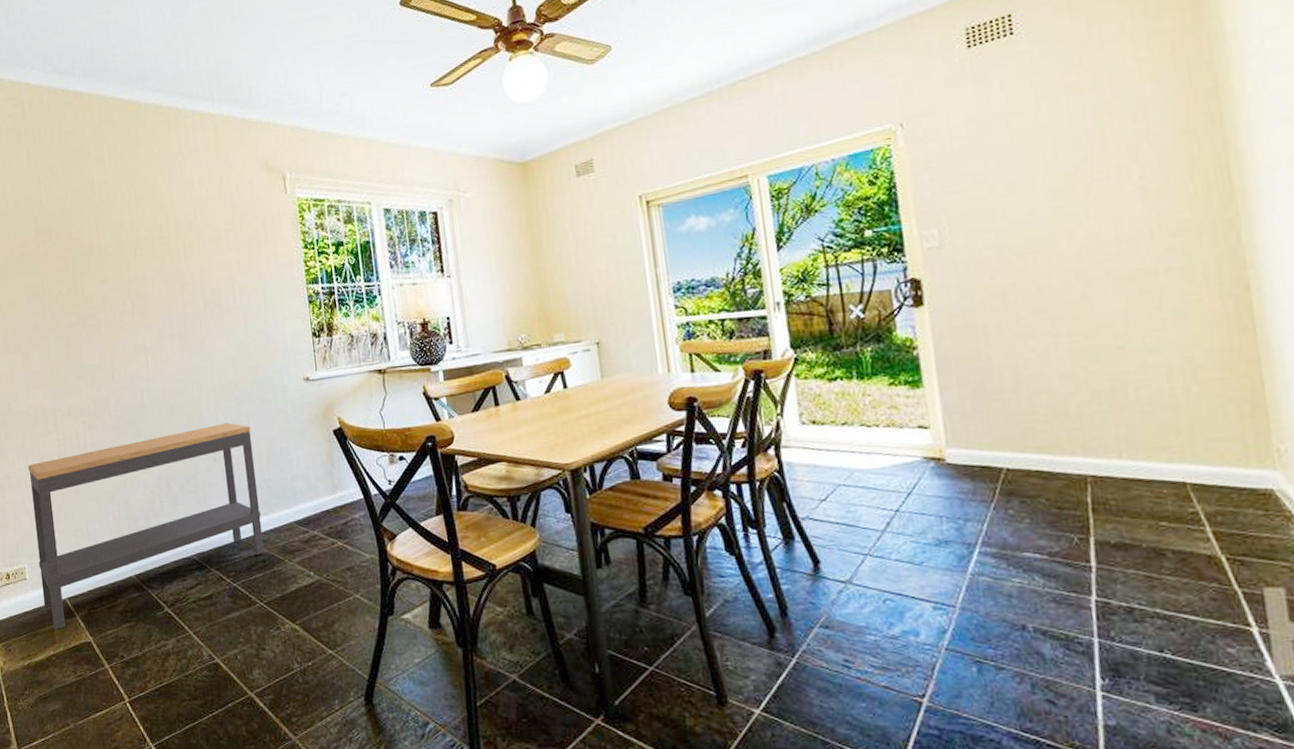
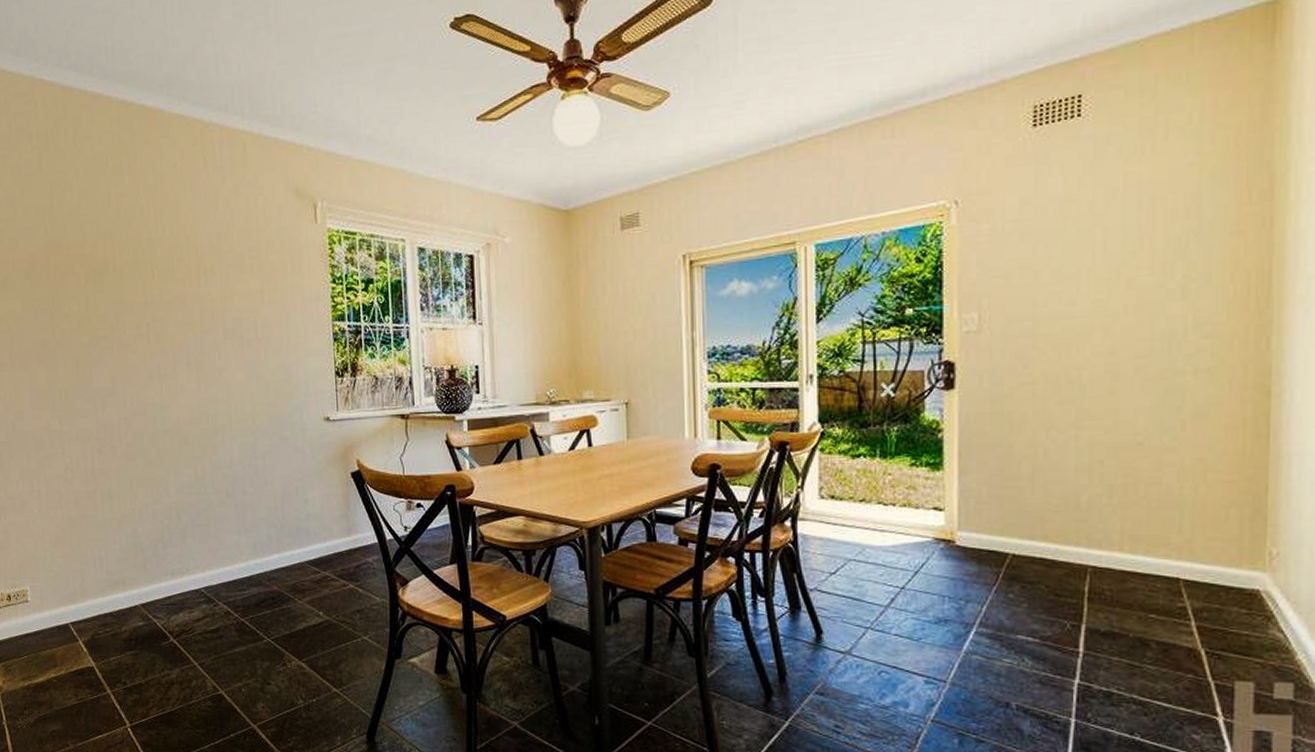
console table: present [28,422,265,631] -> none [33,458,274,654]

